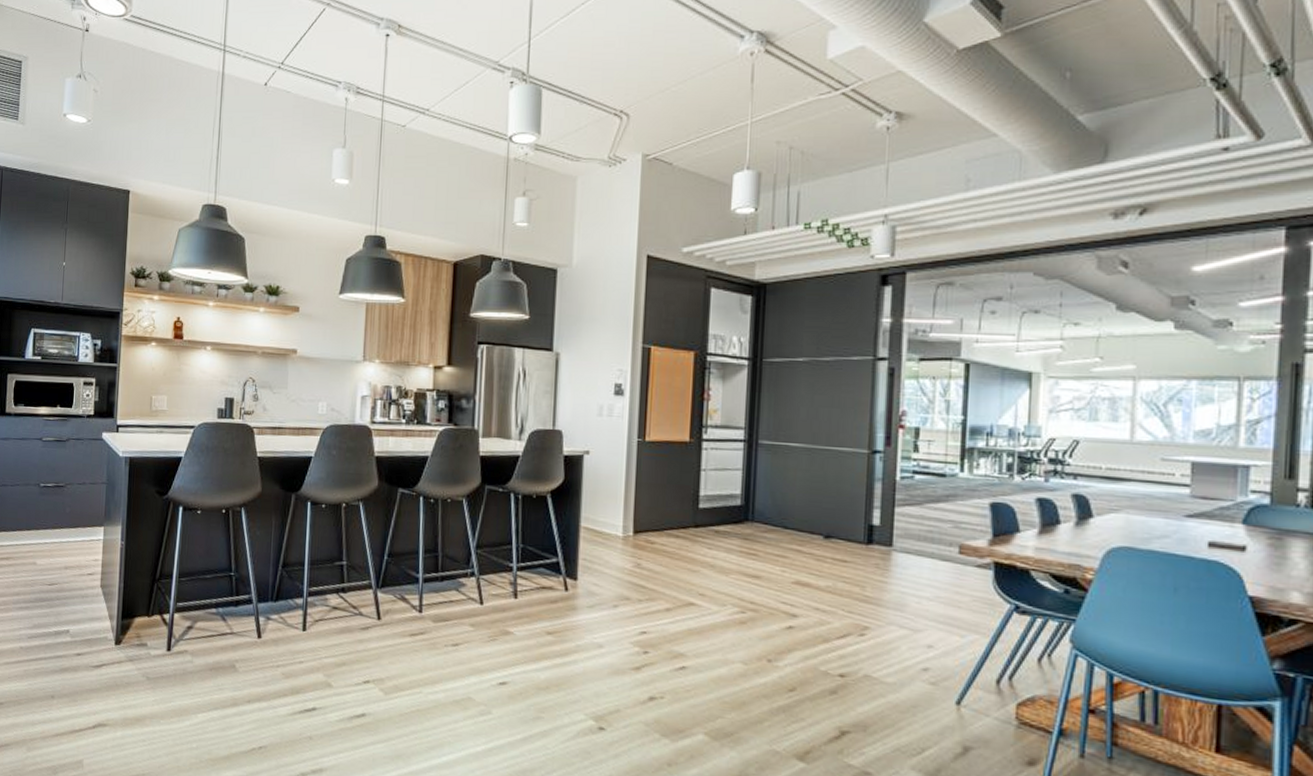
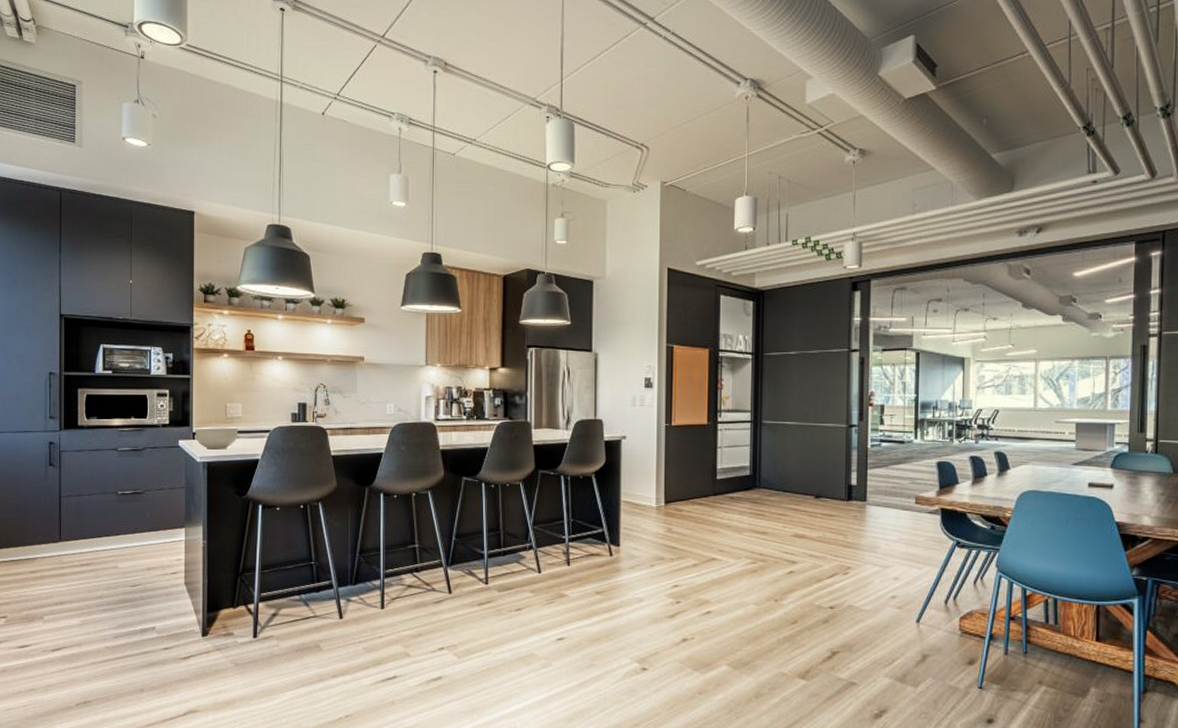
bowl: none [119,421,163,445] -> present [195,428,239,450]

